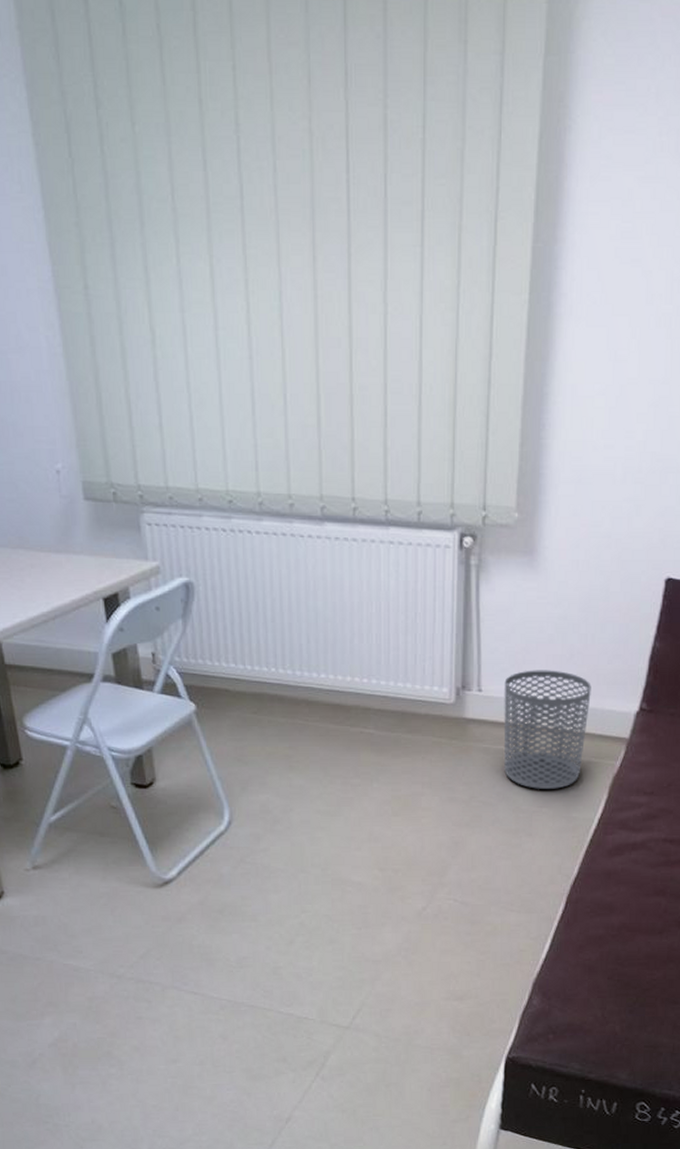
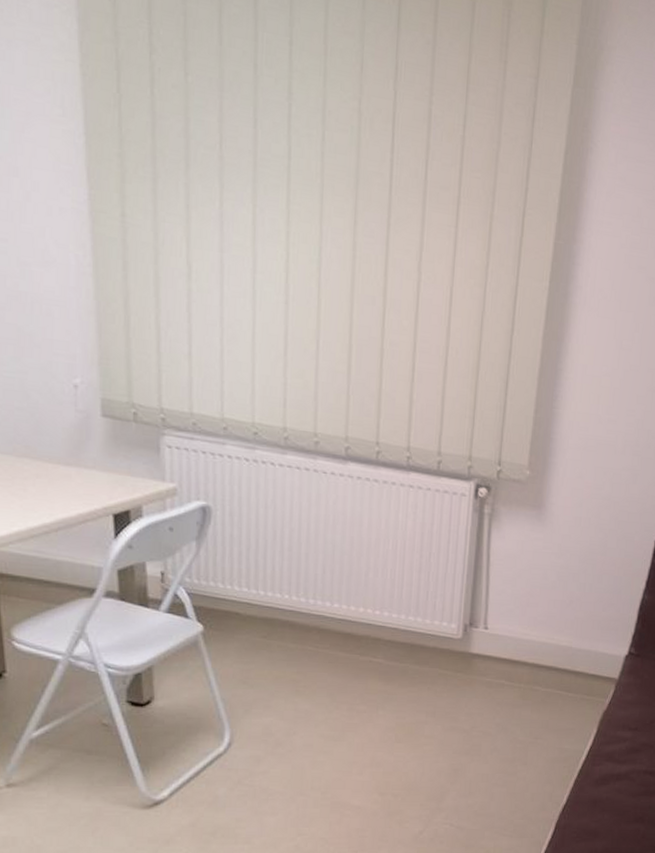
waste bin: present [503,670,591,789] -> none [504,612,587,722]

